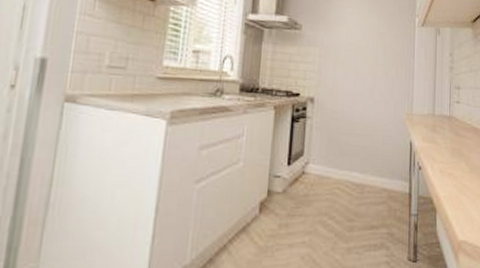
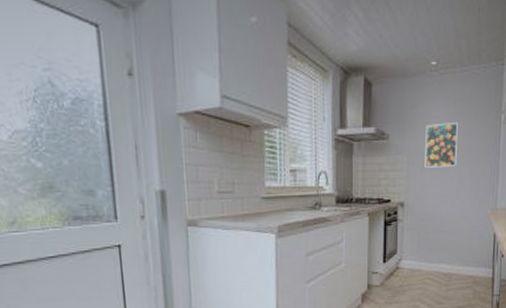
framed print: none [337,19,372,65] -> present [425,121,458,168]

